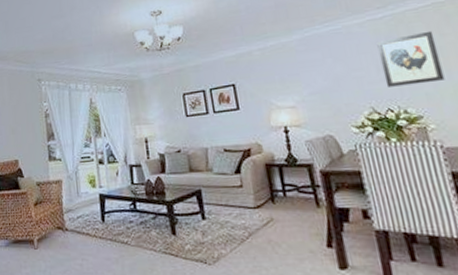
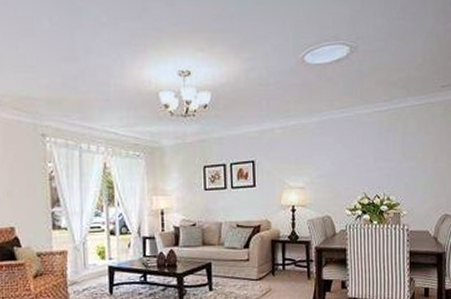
wall art: present [377,30,445,87] -> none [378,128,421,176]

